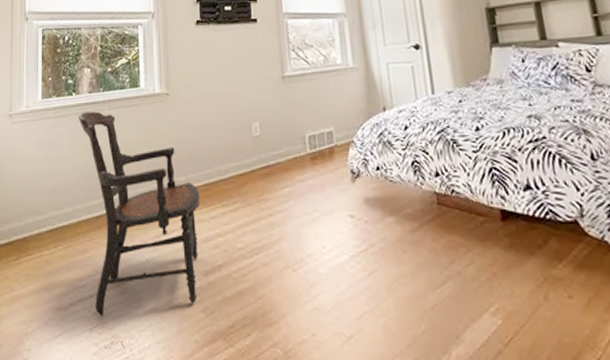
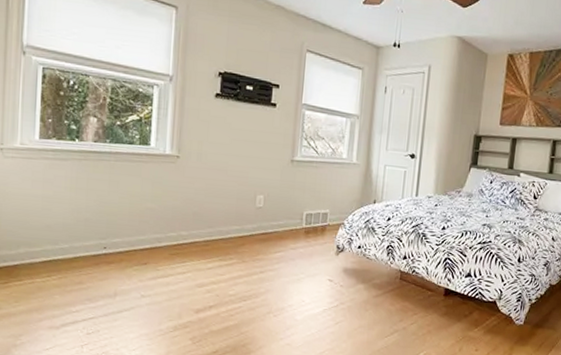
armchair: present [78,111,200,317] -> none [80,159,200,337]

